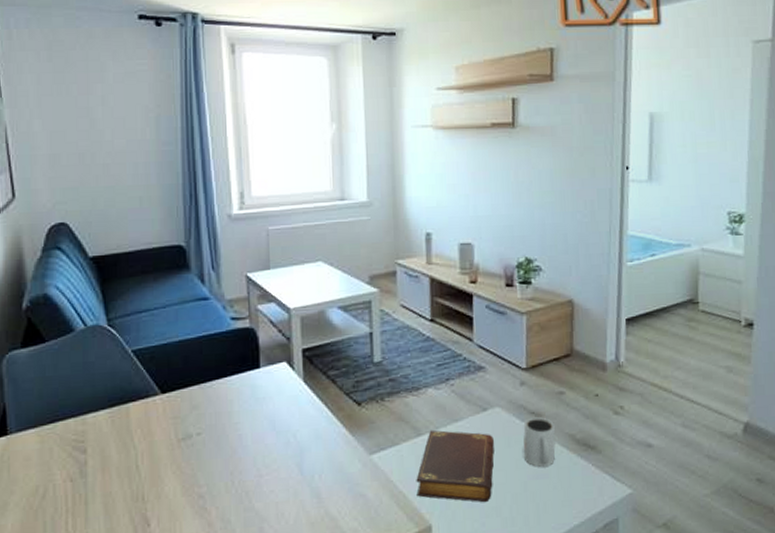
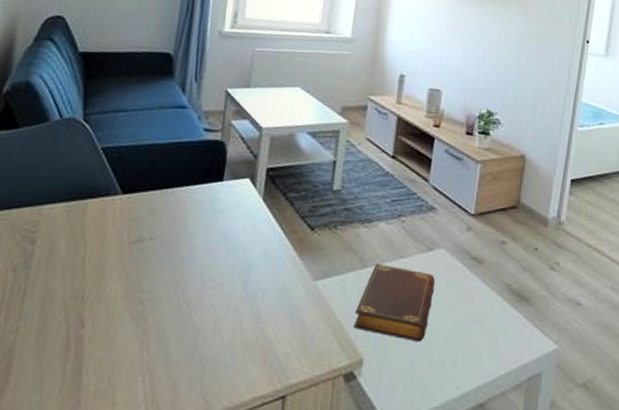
mug: present [523,417,556,467] -> none [460,263,494,313]

